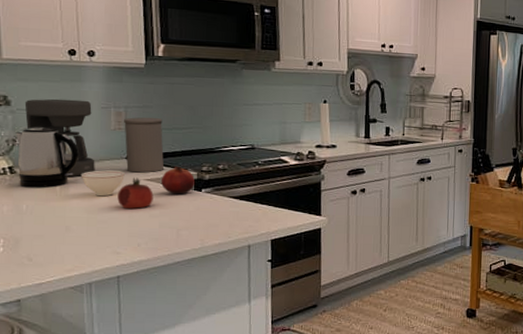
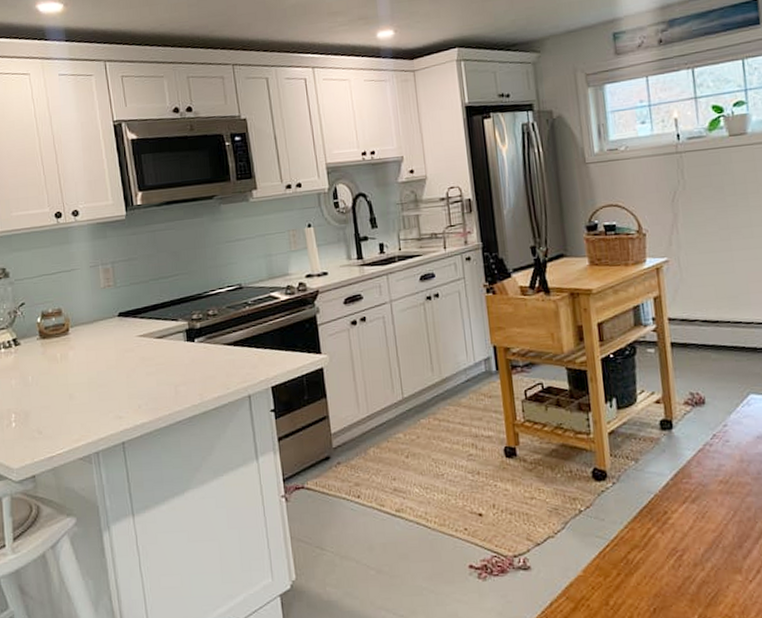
kettle: present [15,126,79,187] -> none [16,293,74,358]
coffee maker: present [24,99,95,177] -> none [21,261,91,343]
bowl: present [80,170,125,197] -> none [77,329,119,359]
fruit: present [117,177,153,209] -> none [114,335,148,369]
canister: present [124,117,164,173] -> none [112,269,155,330]
fruit: present [161,166,195,195] -> none [154,317,187,348]

